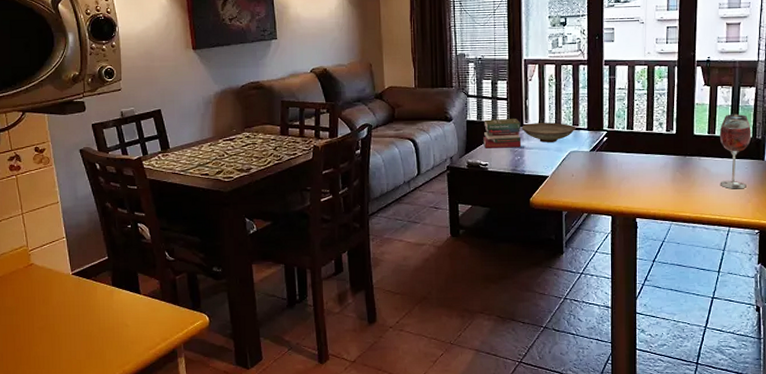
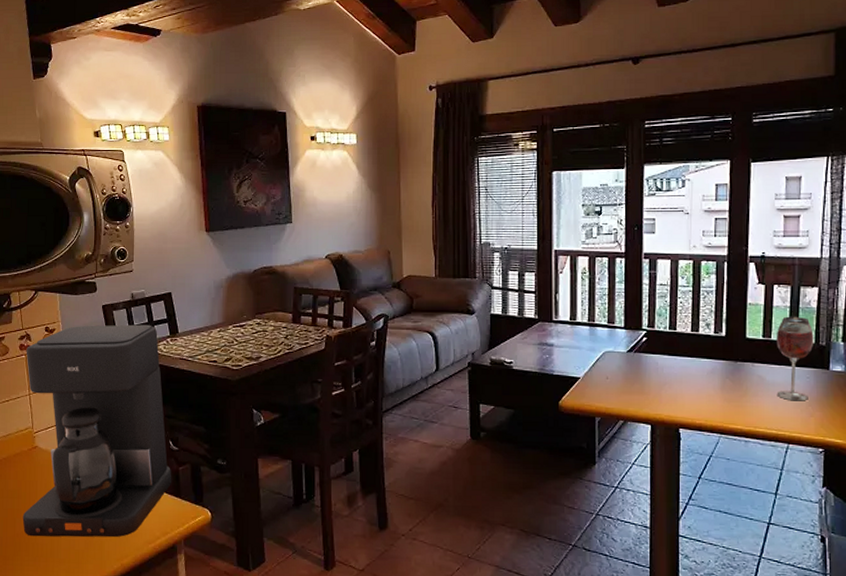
coffee maker: none [16,141,170,350] -> present [22,324,172,538]
books: present [483,119,522,148] -> none [508,313,551,345]
decorative bowl: present [521,122,576,143] -> none [550,319,612,341]

